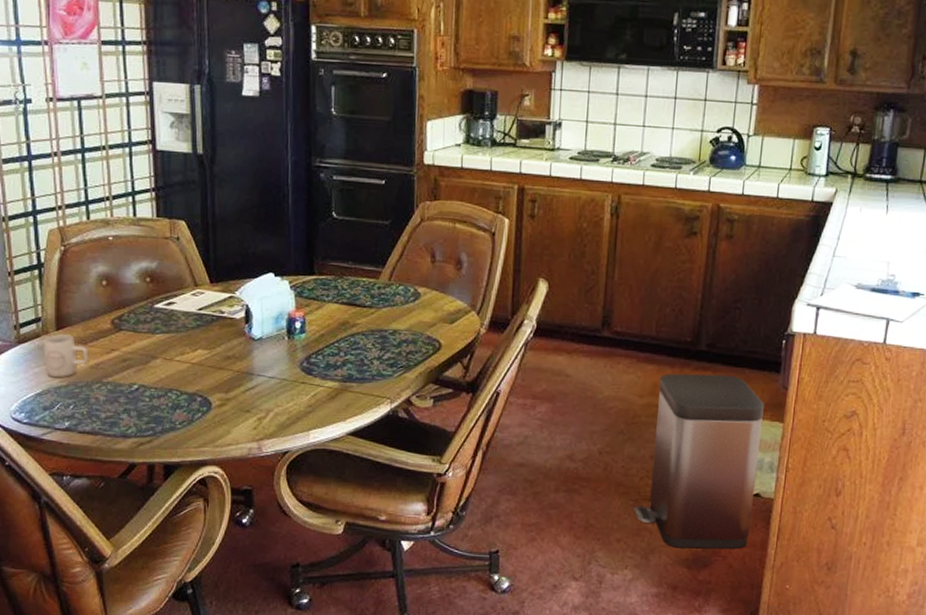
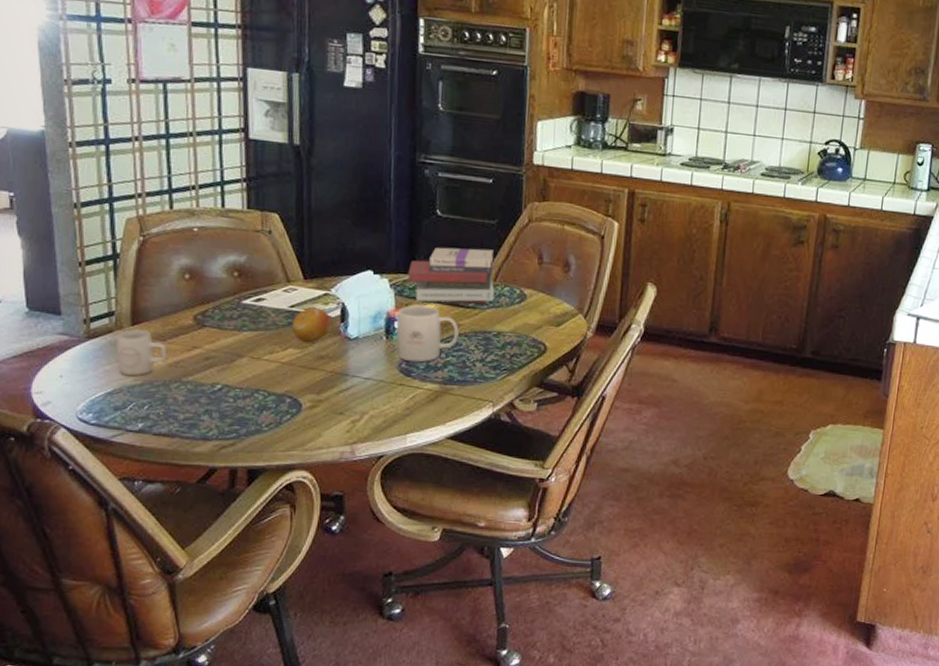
fruit: none [200,310,237,344] -> present [291,307,331,343]
mug: none [298,305,356,361] -> present [396,305,459,363]
books: none [306,248,390,304] -> present [407,247,495,305]
pedal bin: present [633,373,764,549] -> none [737,380,865,554]

